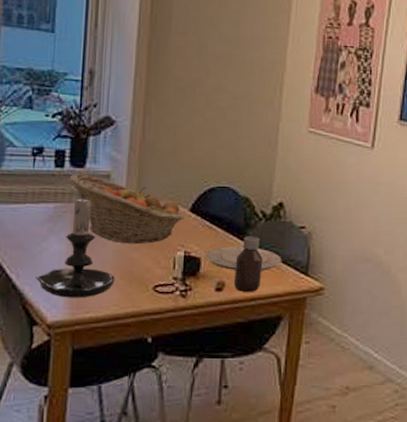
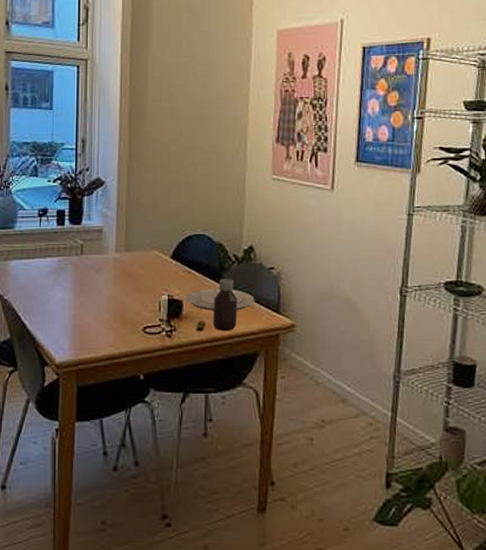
candle holder: present [35,193,115,298] -> none [45,247,110,341]
fruit basket: present [70,173,185,244] -> none [70,230,167,290]

